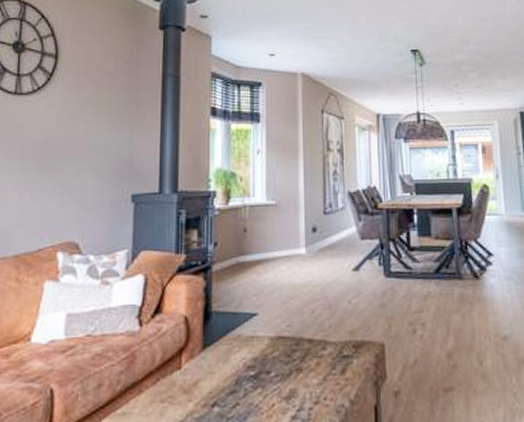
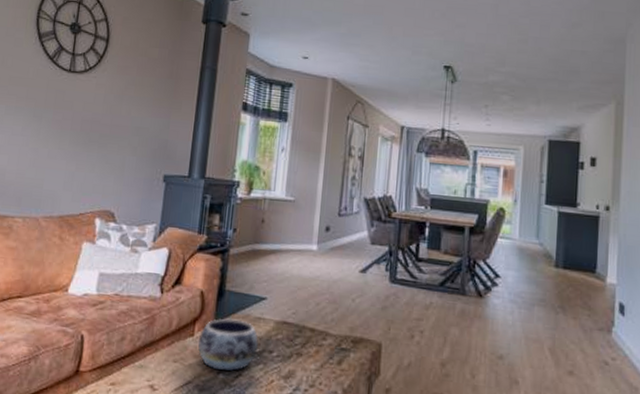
decorative bowl: none [186,342,255,403] -> present [197,318,259,372]

